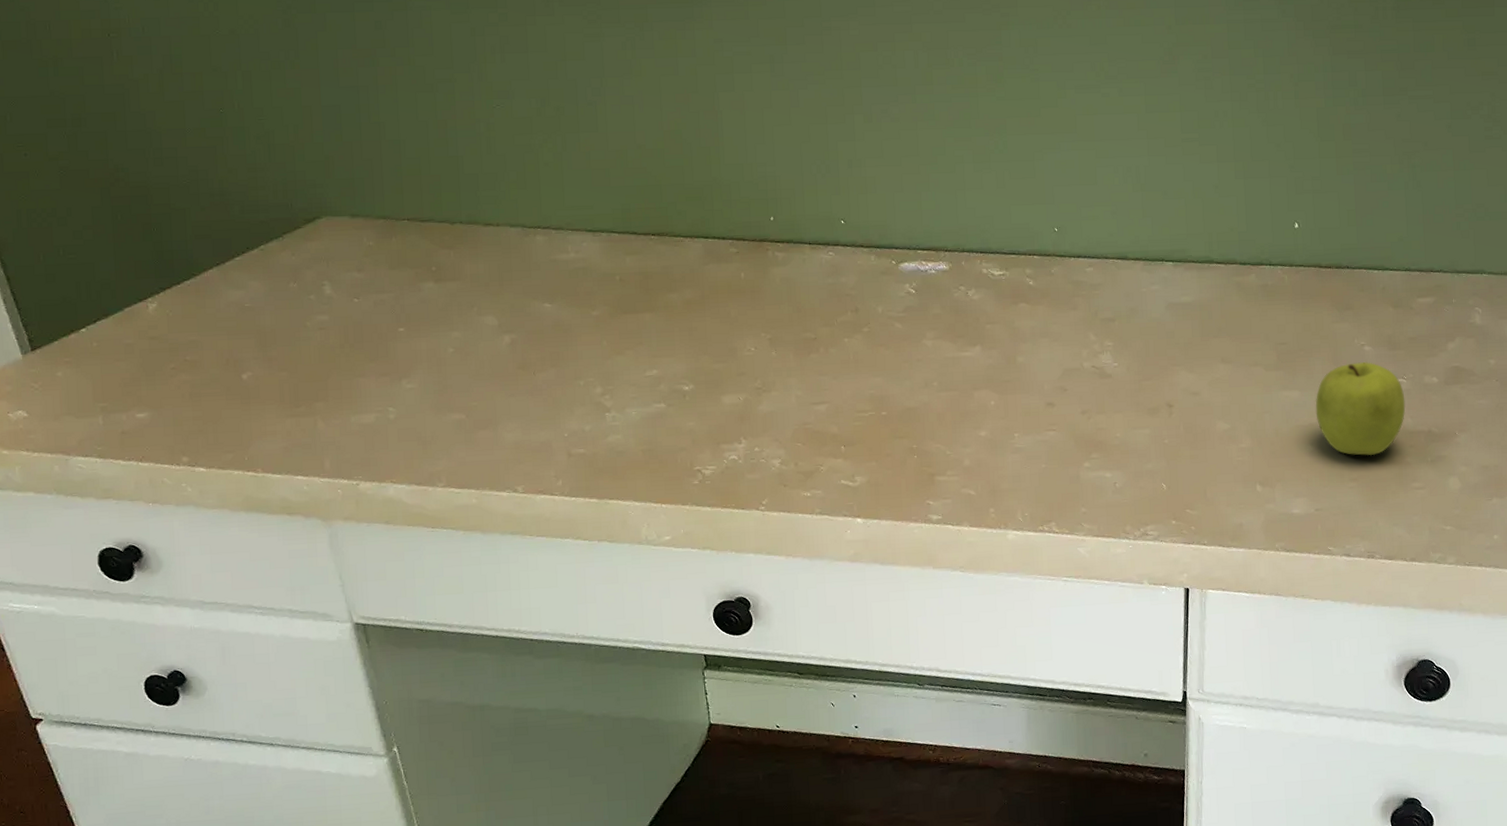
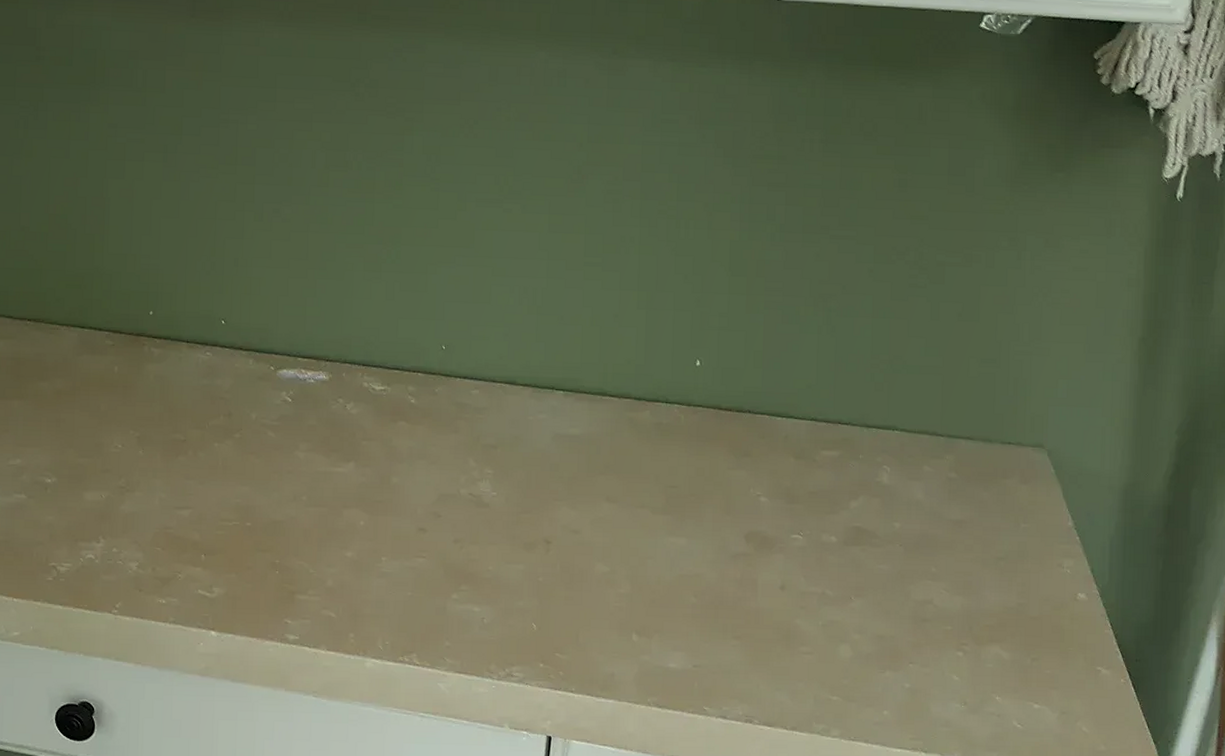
fruit: present [1315,361,1406,456] -> none [702,512,800,614]

